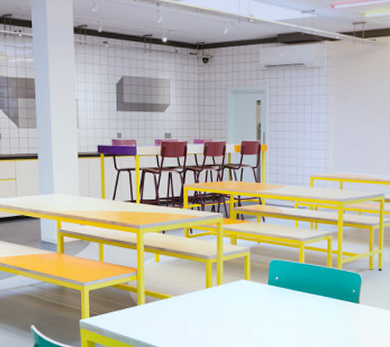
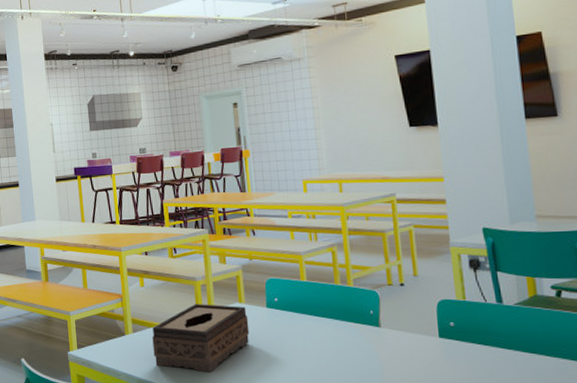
tissue box: none [163,279,251,339] -> present [152,304,250,373]

